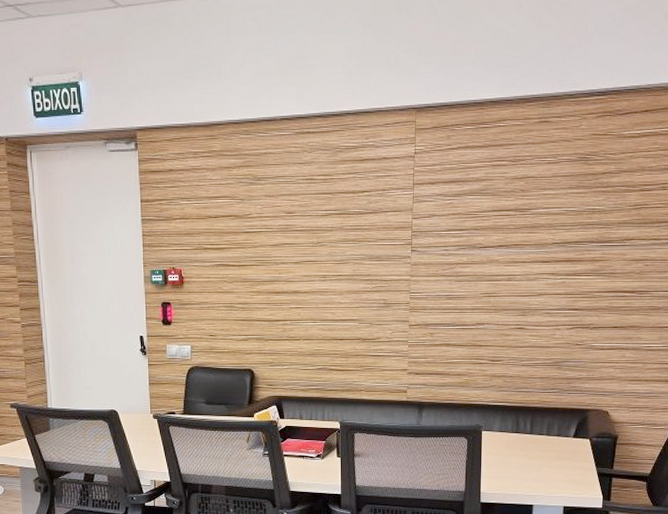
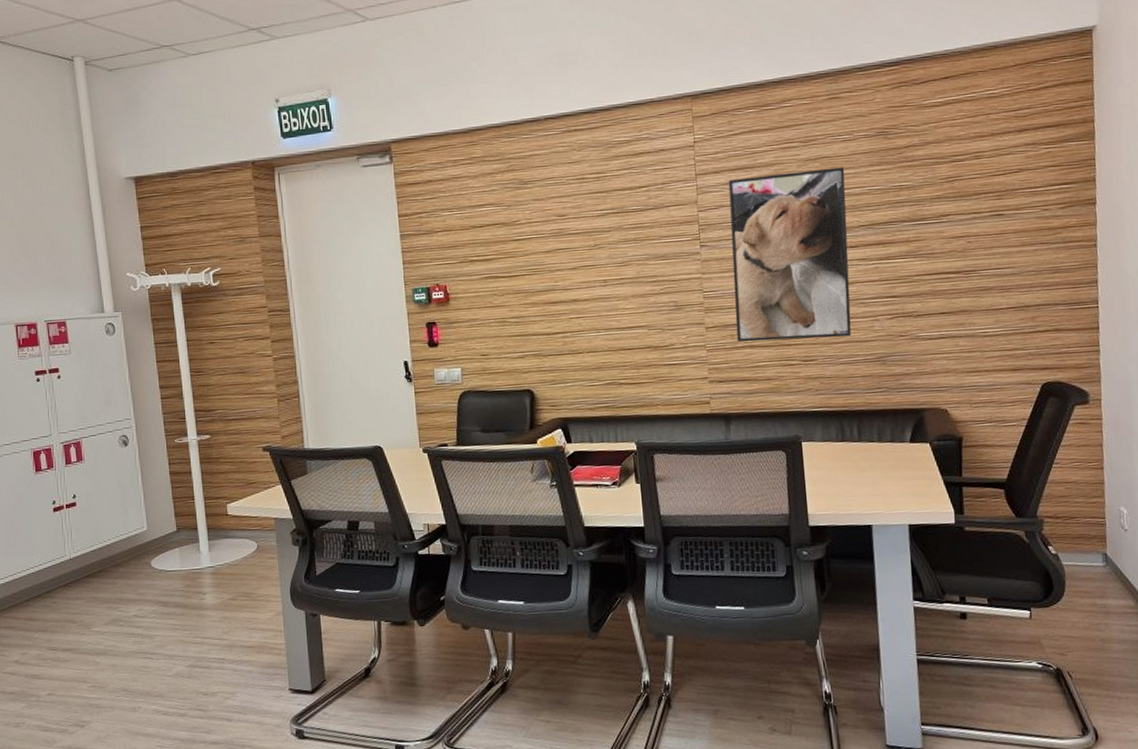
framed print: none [436,187,546,342] -> present [728,167,851,343]

